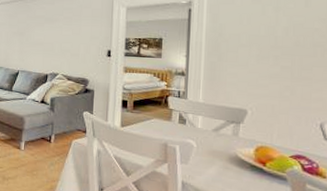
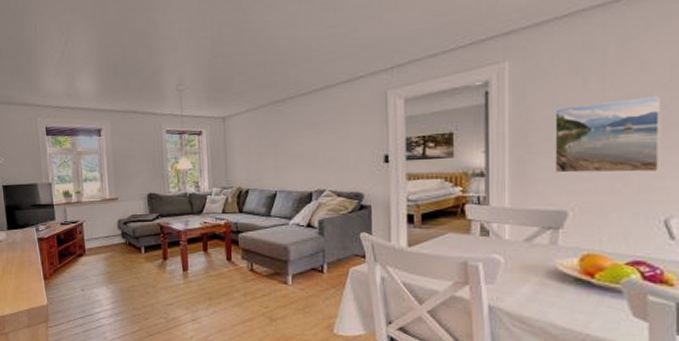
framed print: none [239,26,320,85] -> present [555,96,662,173]

